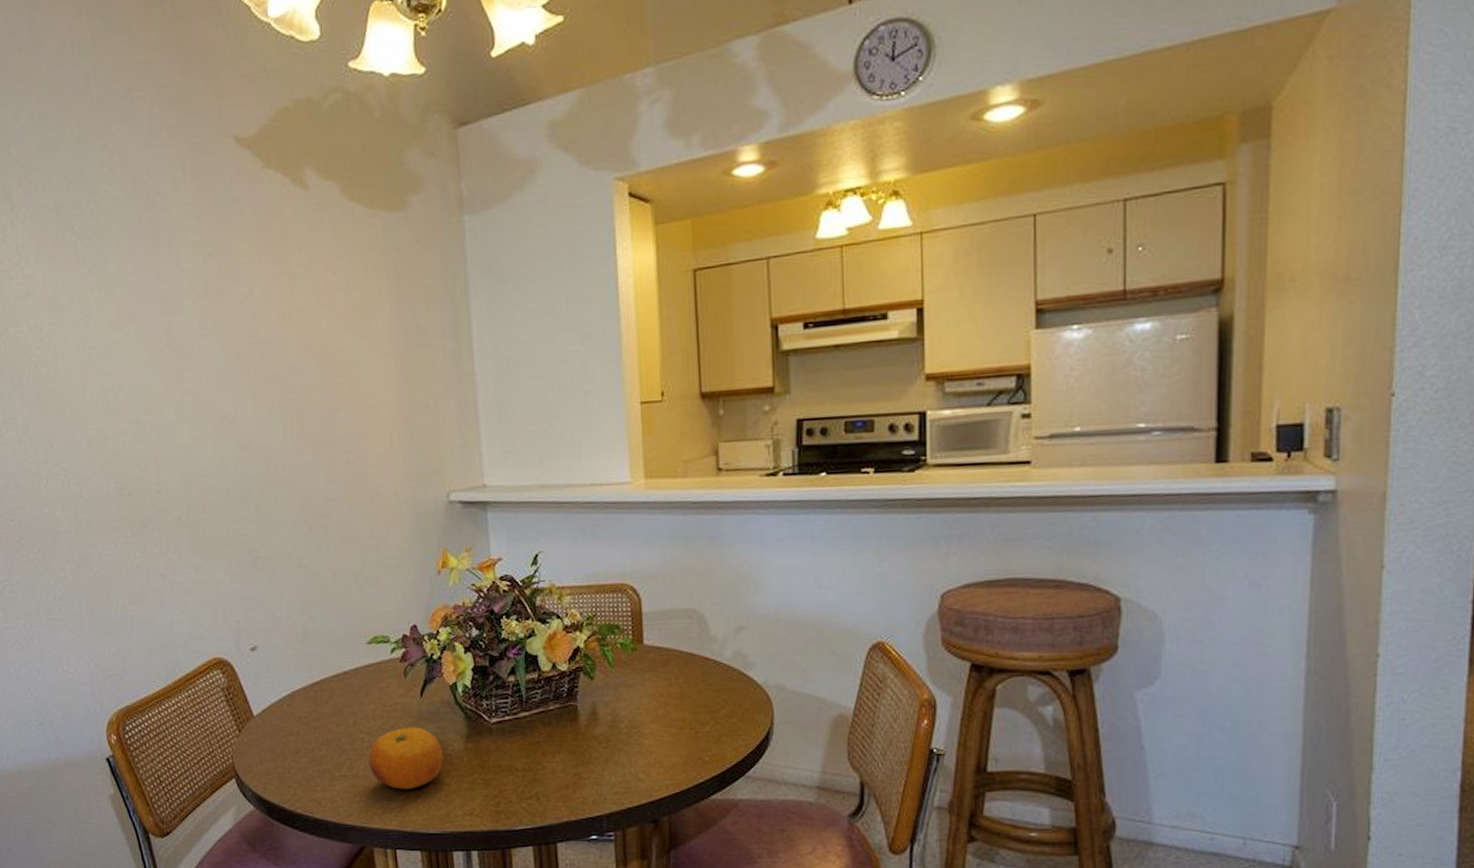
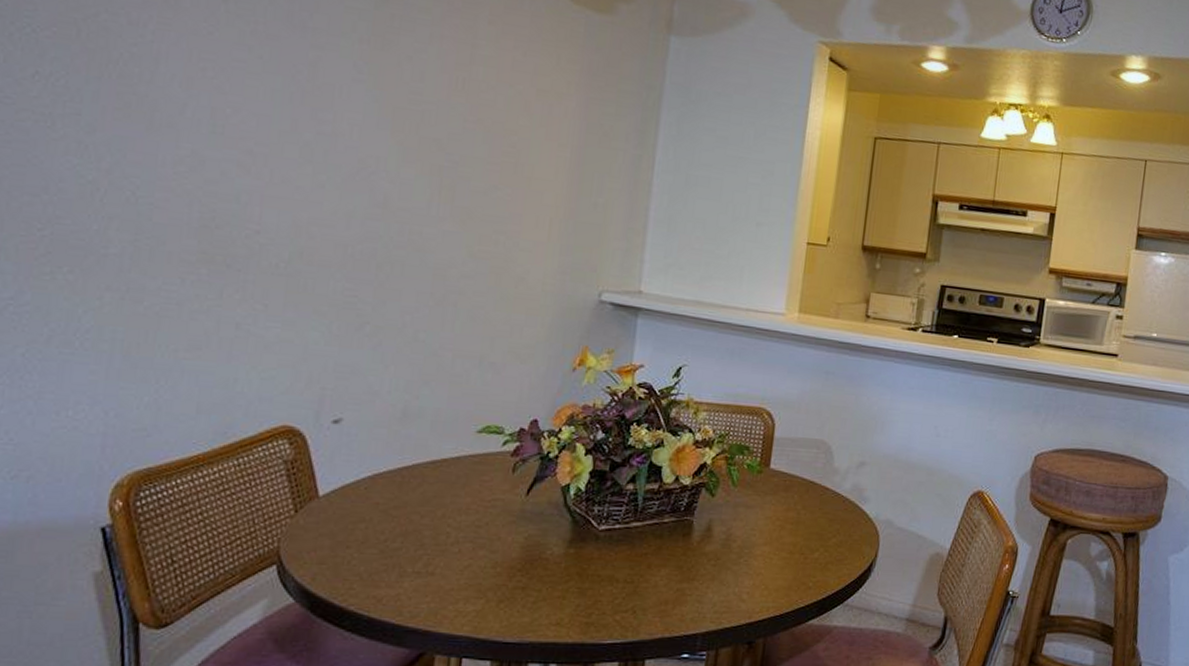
fruit: present [368,727,444,790] -> none [450,526,540,593]

